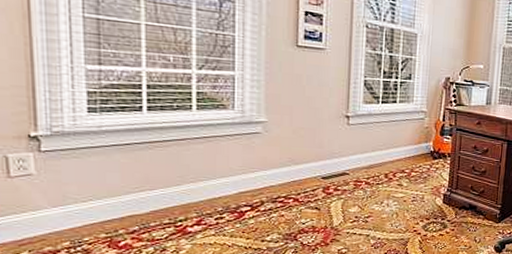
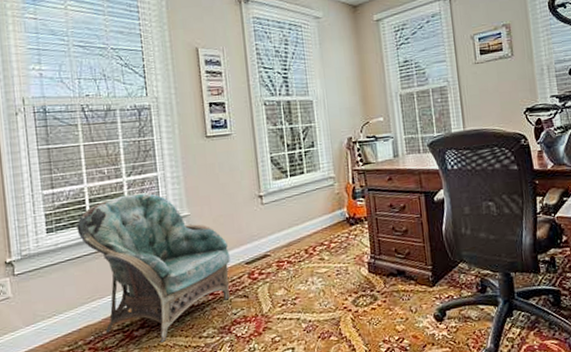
armchair: none [128,88,306,241] -> present [77,193,230,342]

